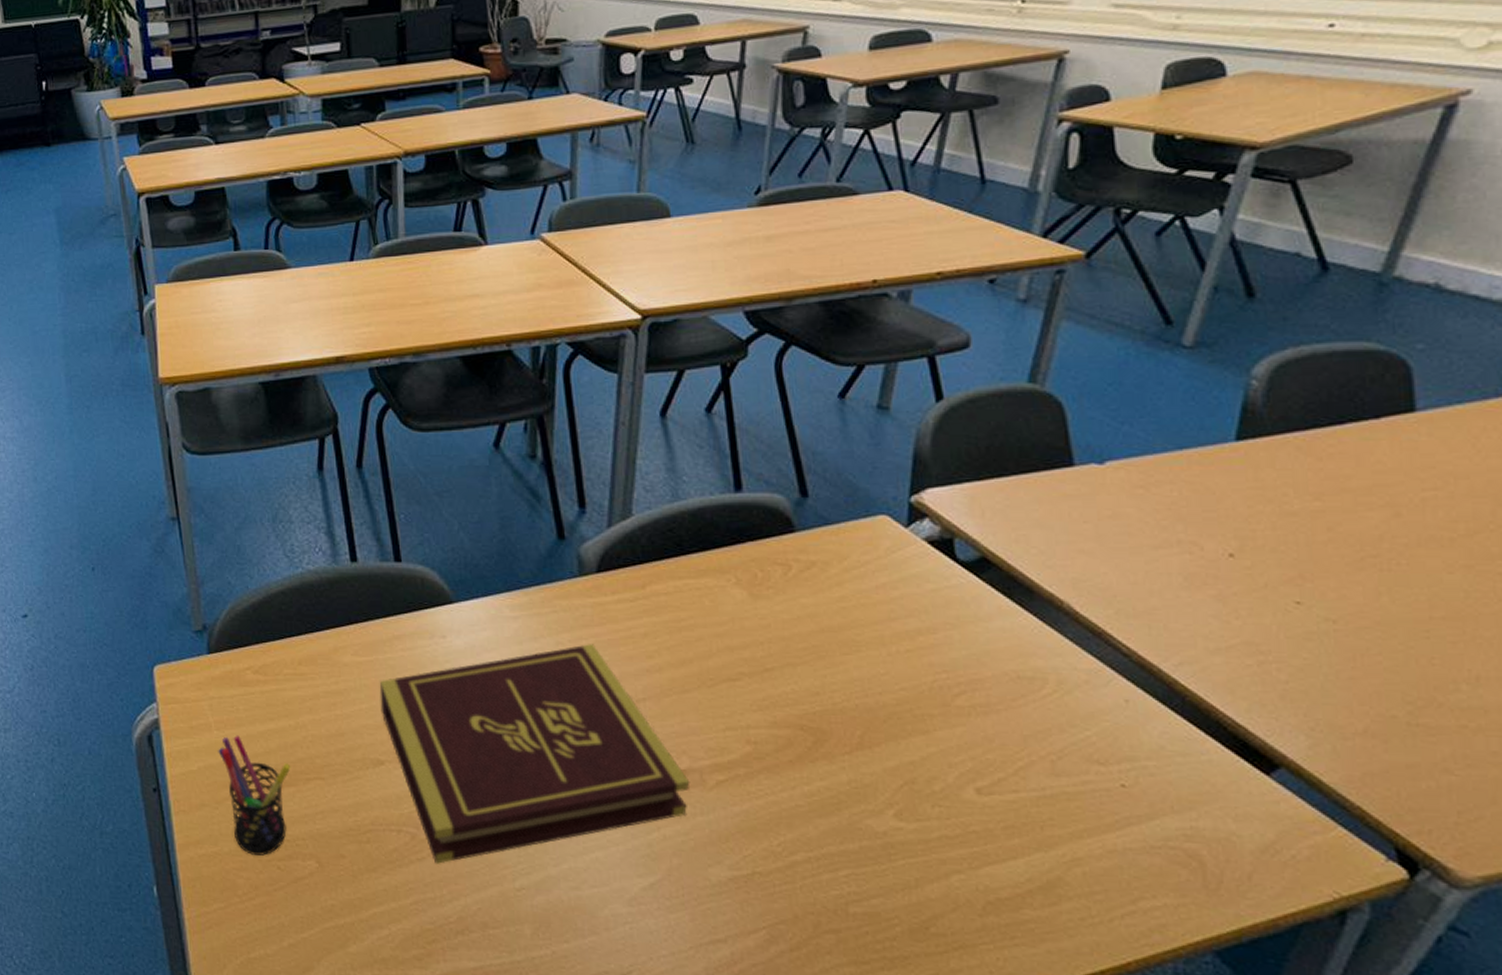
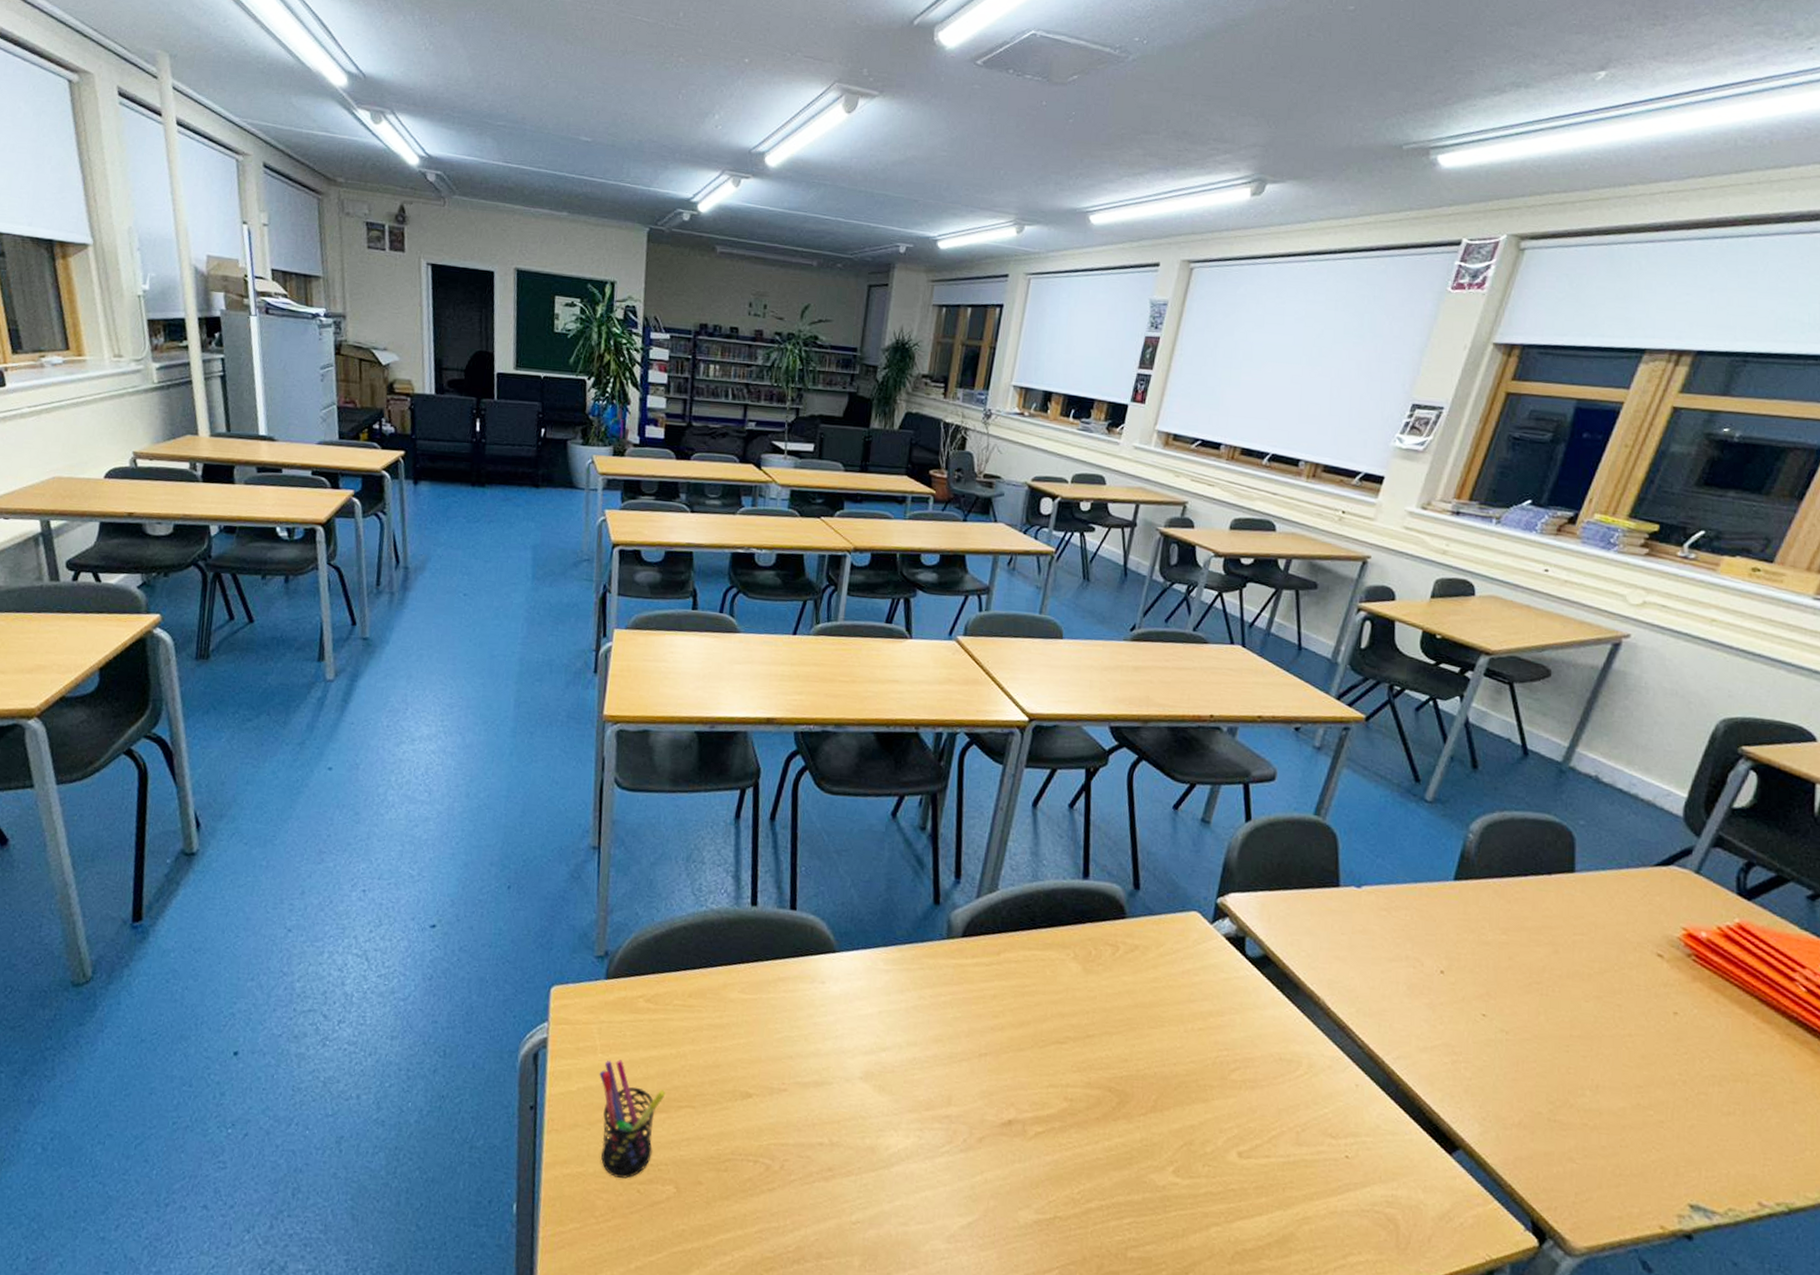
book: present [379,644,691,864] -> none [756,1000,1014,1195]

